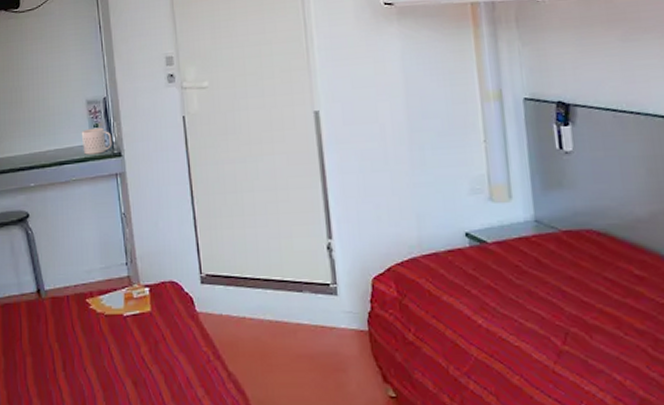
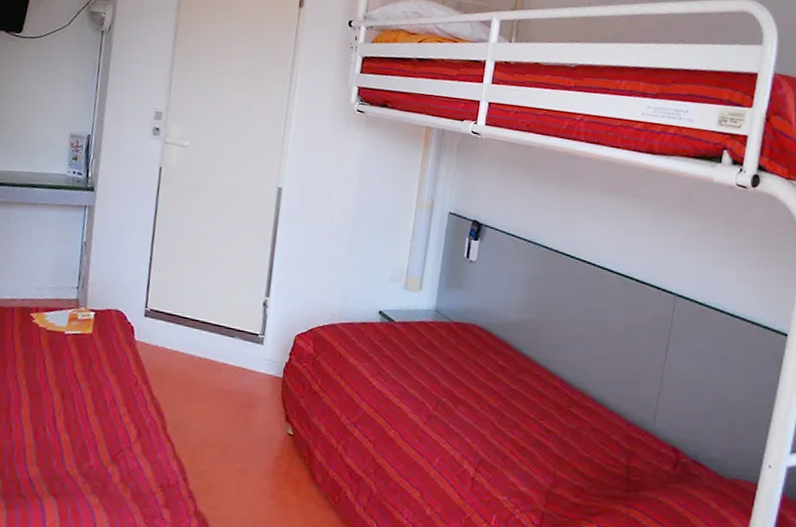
mug: present [81,127,112,155] -> none [57,159,89,185]

